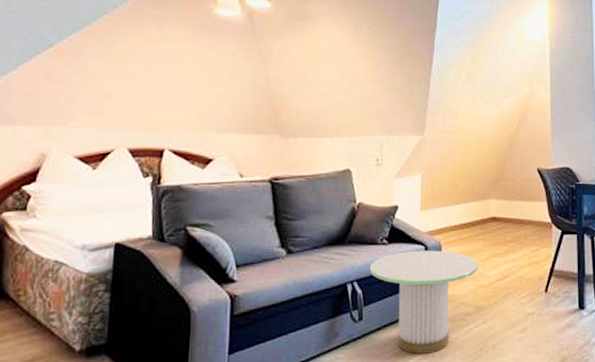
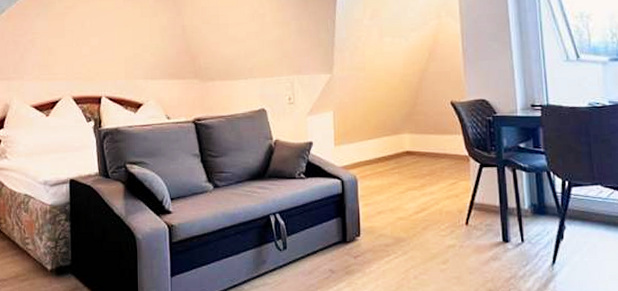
side table: present [369,250,478,354] -> none [290,184,395,281]

